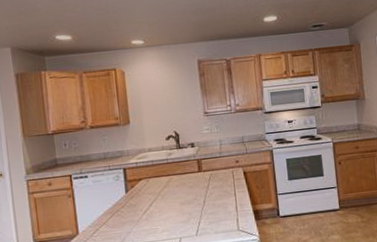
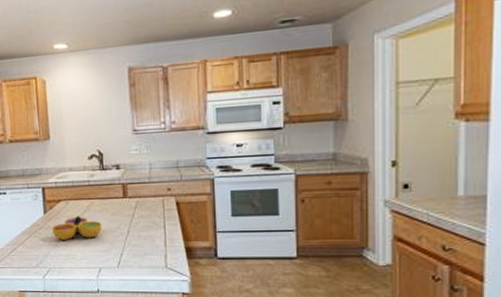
decorative bowl: none [134,192,181,216] -> present [52,216,102,240]

